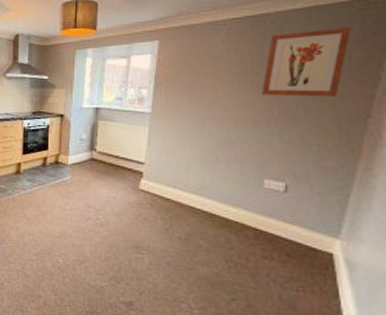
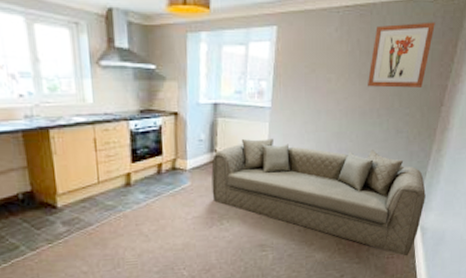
sofa: none [90,140,351,294] -> present [211,138,426,256]

